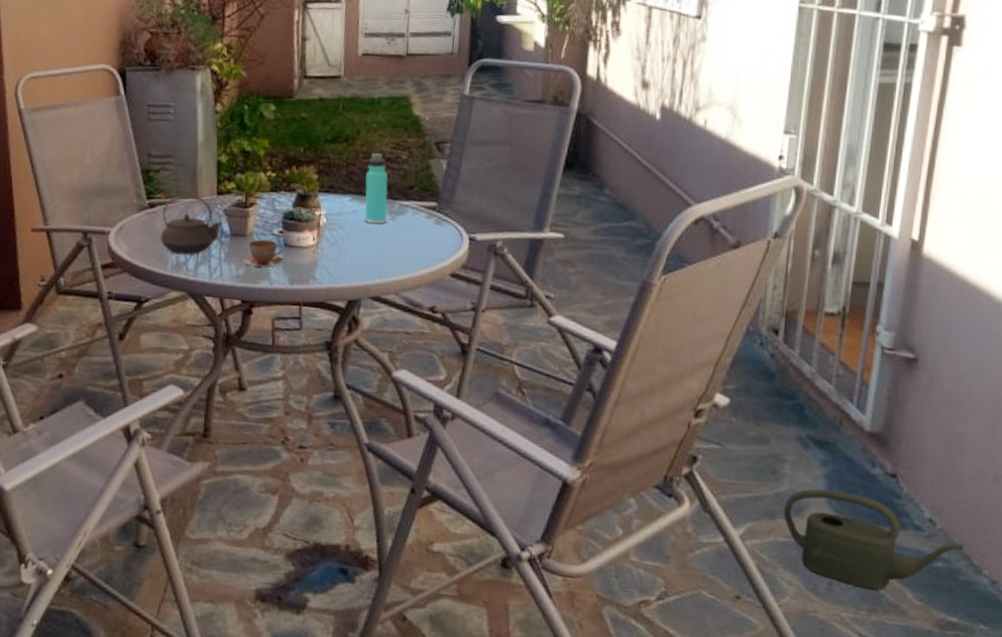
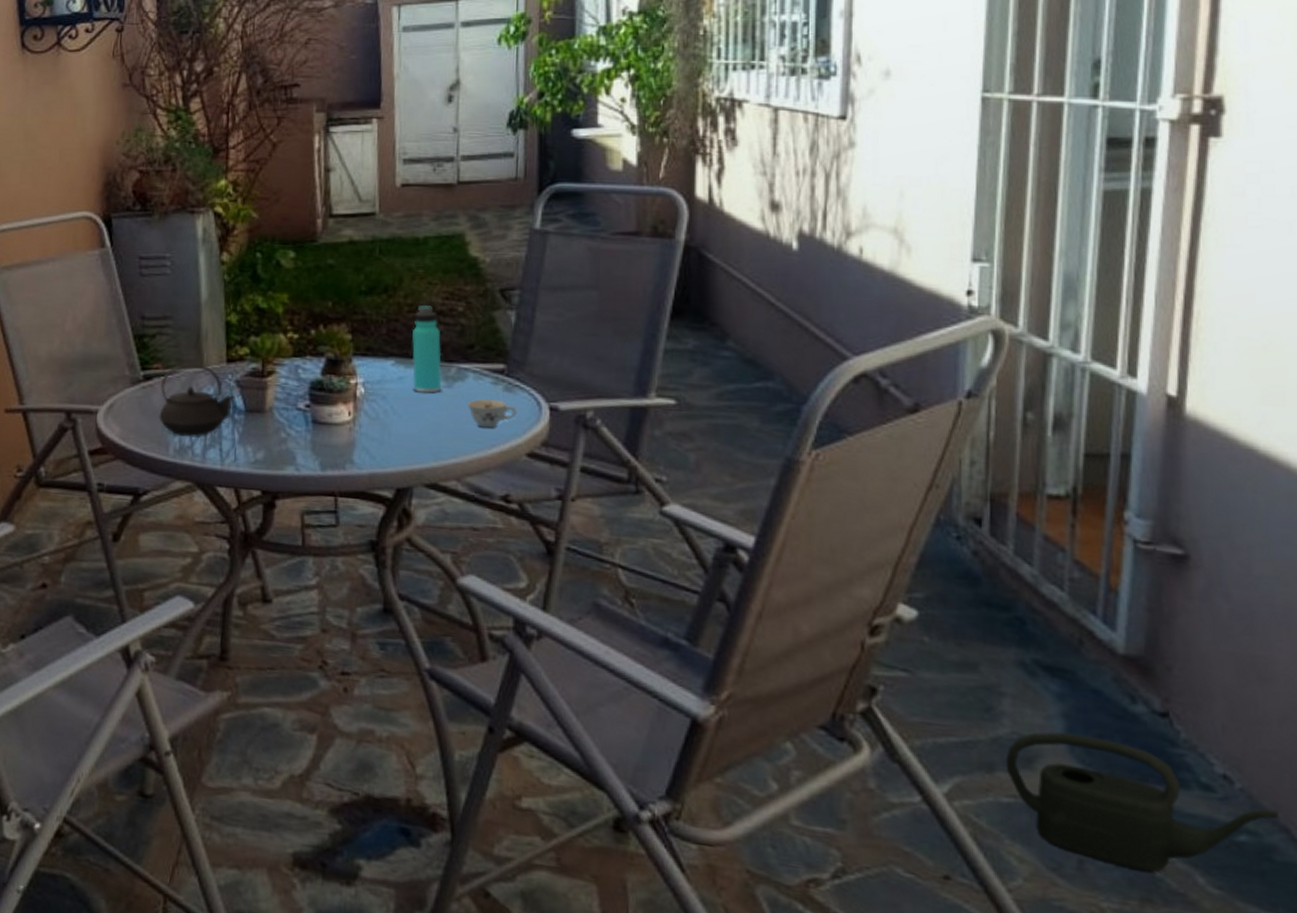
teacup: present [242,239,284,267] -> none [260,416,313,449]
teacup: none [406,229,444,253] -> present [468,398,517,428]

